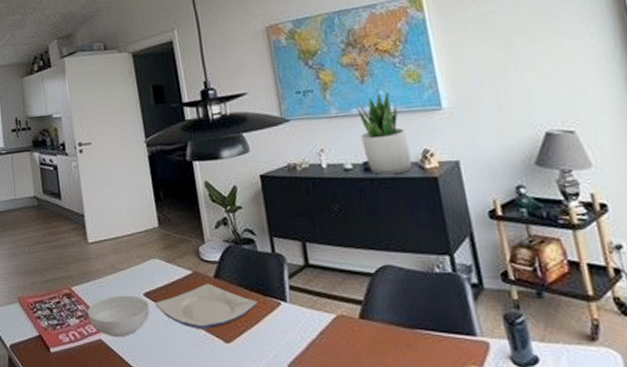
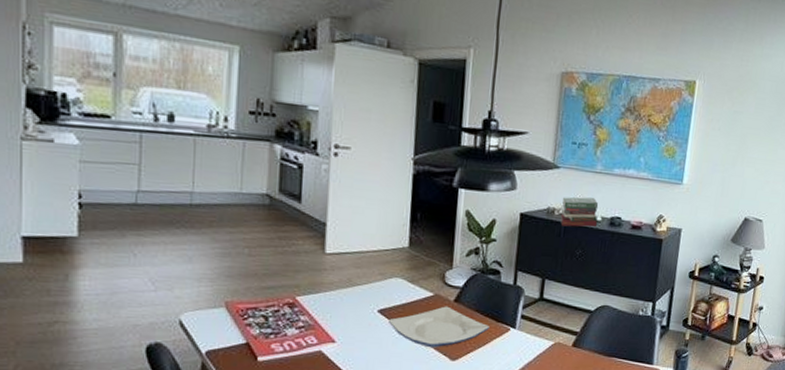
bowl: present [87,295,150,338] -> none [310,309,382,350]
books: none [300,145,349,181] -> present [560,197,599,228]
planter: present [356,92,413,176] -> none [614,160,652,232]

